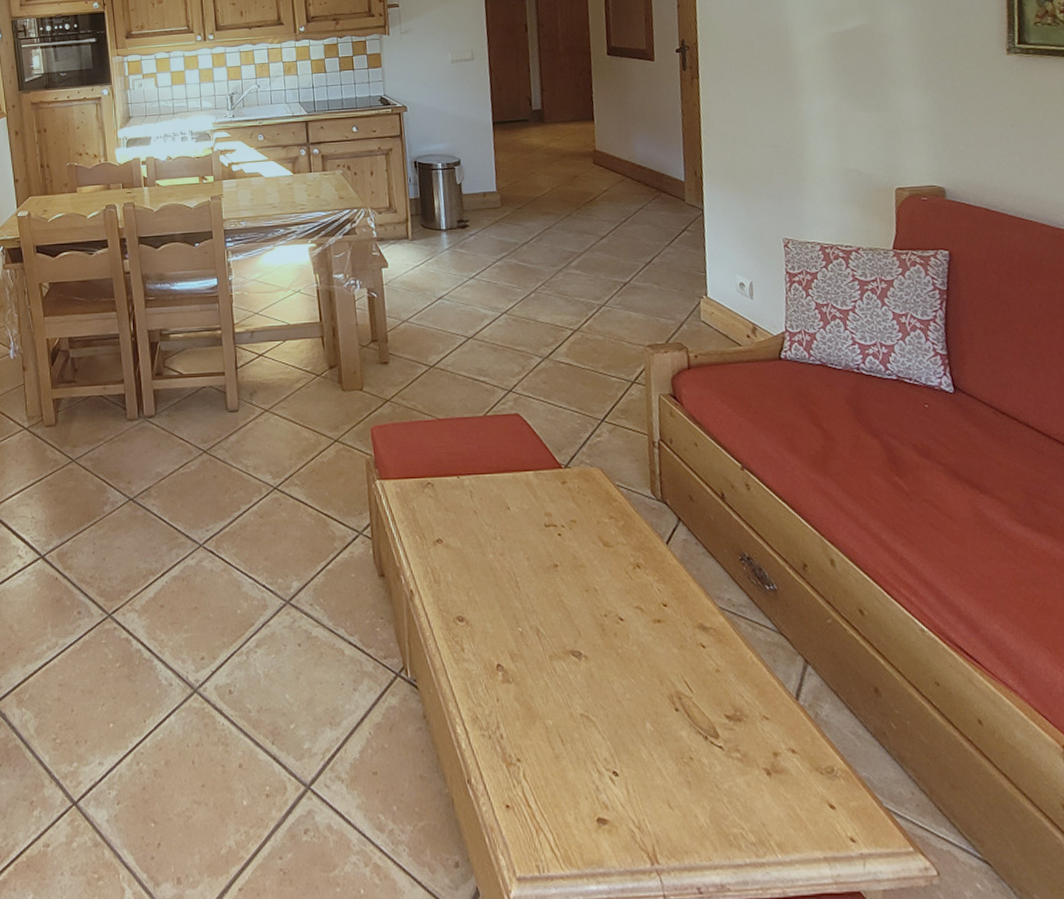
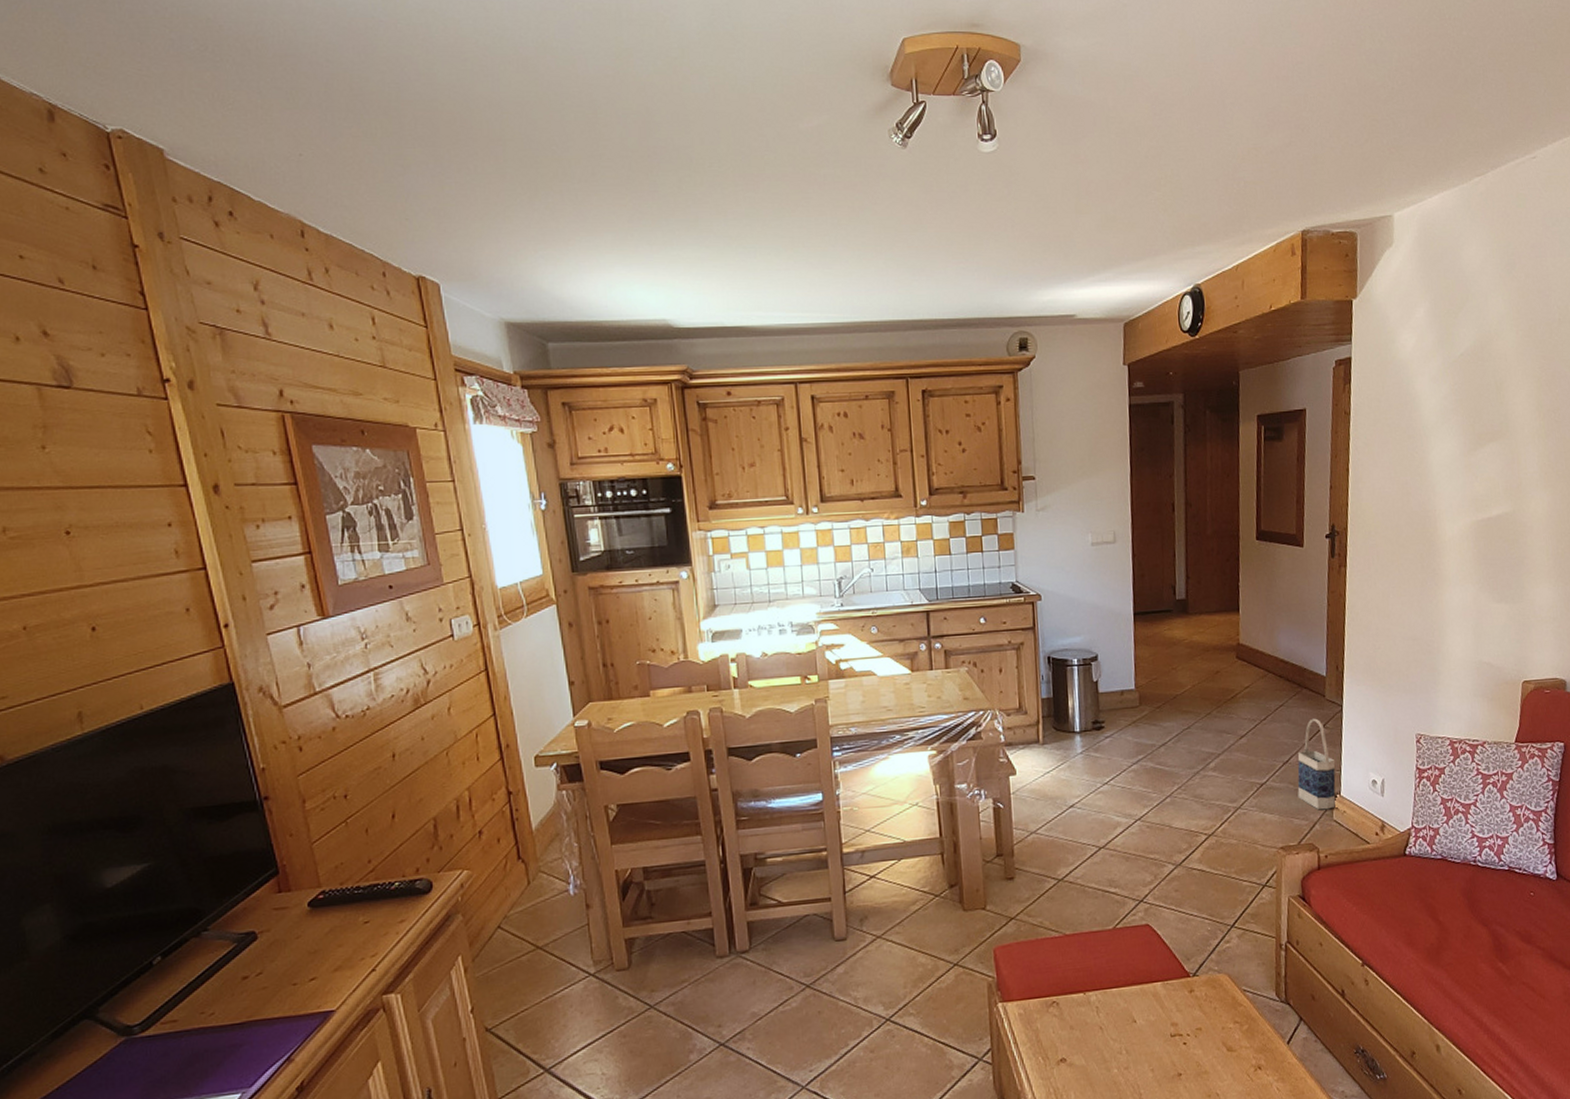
bag: none [660,221,703,311] -> present [1297,718,1336,810]

